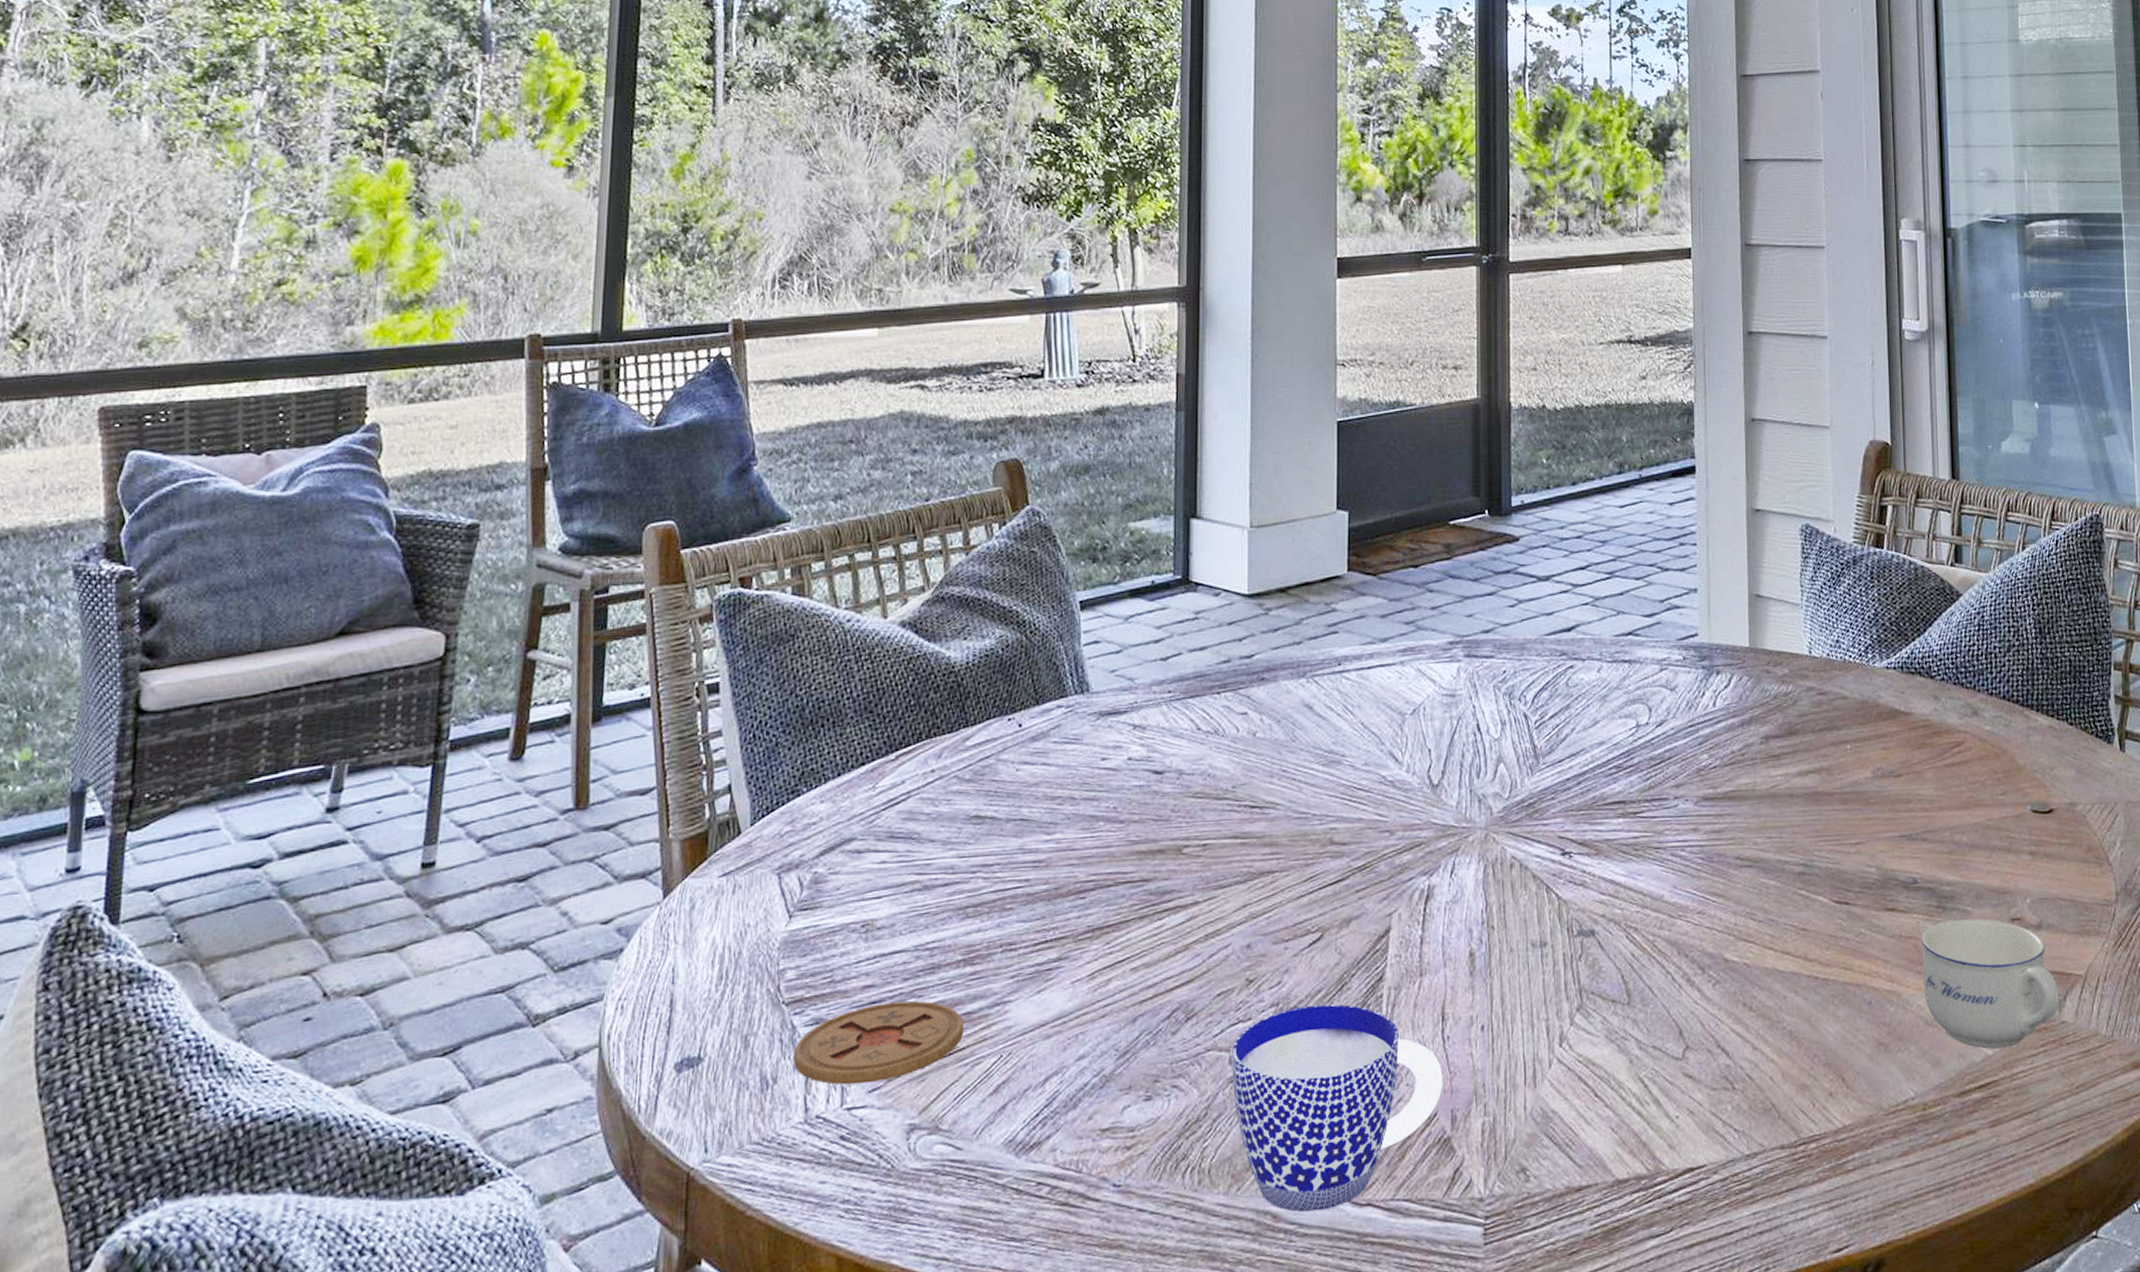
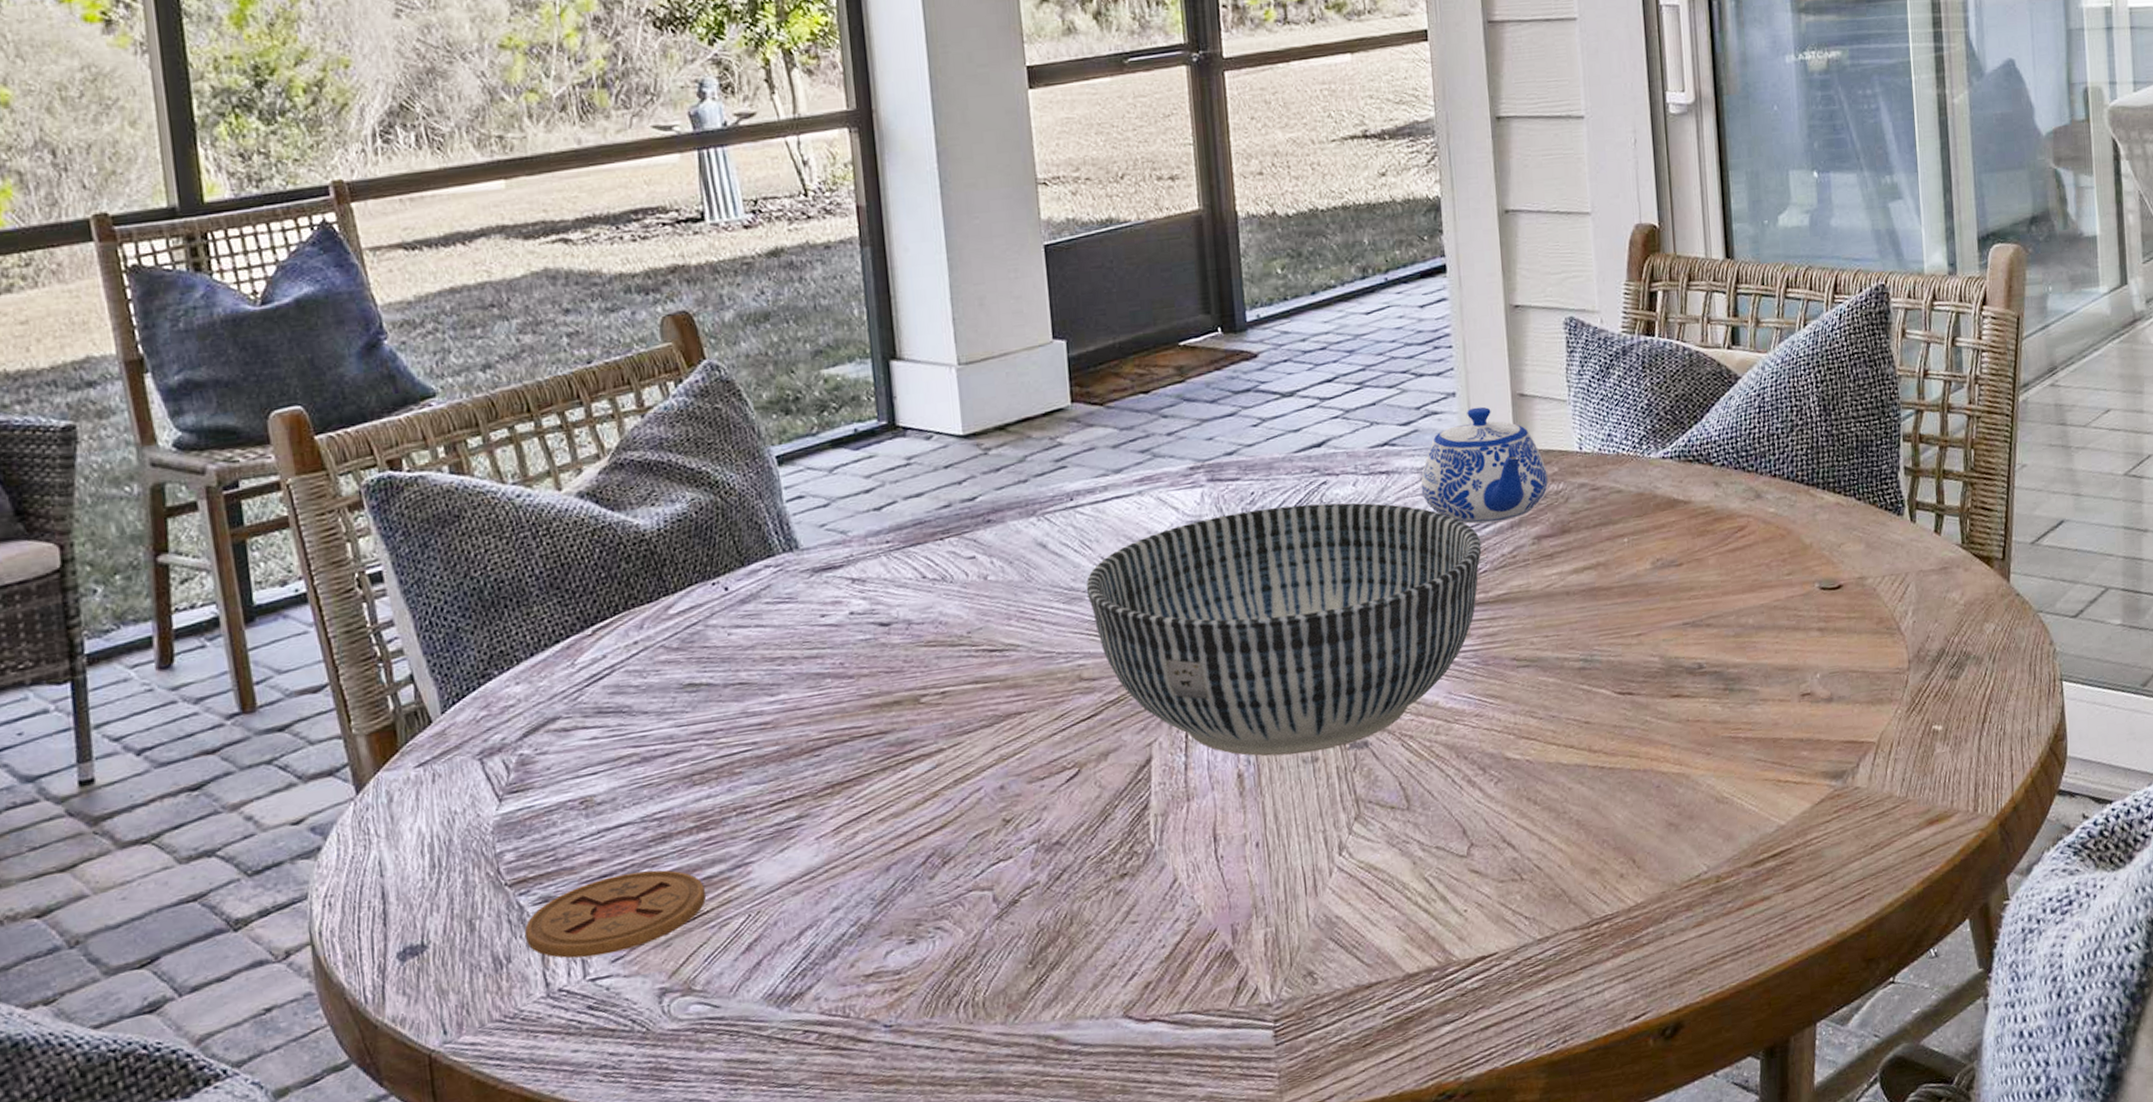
cup: present [1232,1003,1443,1213] -> none [995,834,1221,1034]
bowl: none [1345,686,1713,938] -> present [1086,502,1482,757]
teapot: none [1660,604,1779,719] -> present [1420,406,1549,524]
cup: present [1921,918,2060,1049] -> none [1708,697,1853,820]

